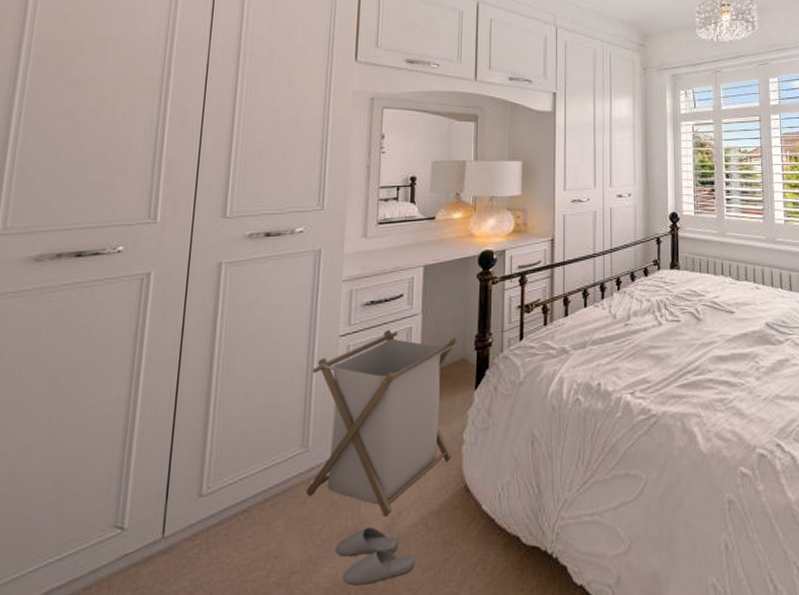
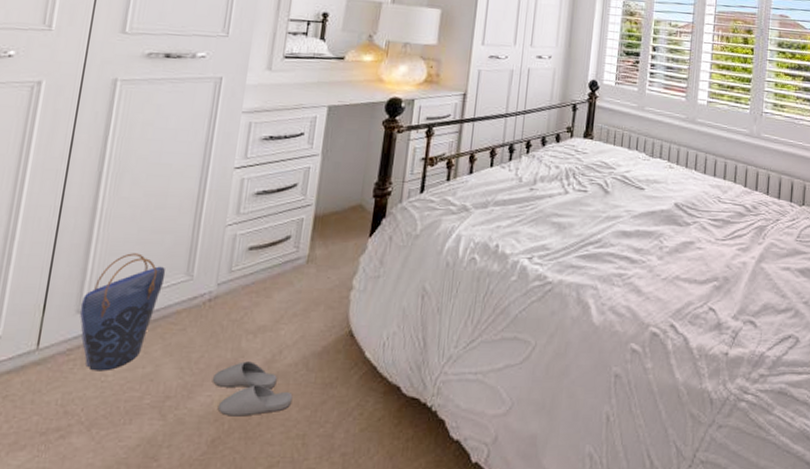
shopping bag: none [201,430,282,554] -> present [79,253,166,371]
laundry basket: present [306,330,458,517] -> none [187,167,356,353]

